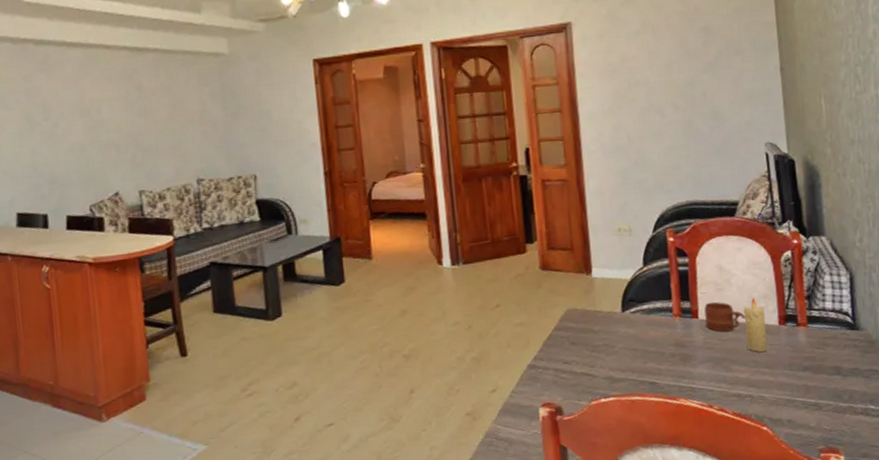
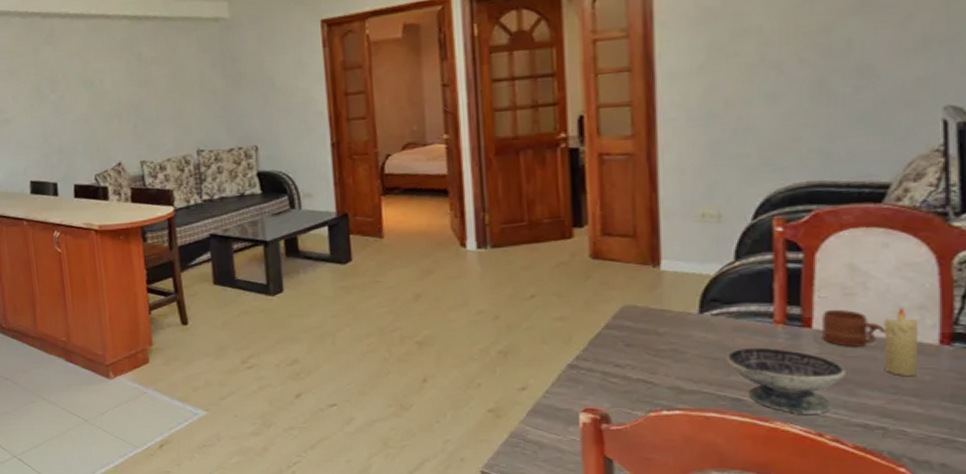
bowl: none [643,337,723,391] -> present [726,347,846,414]

